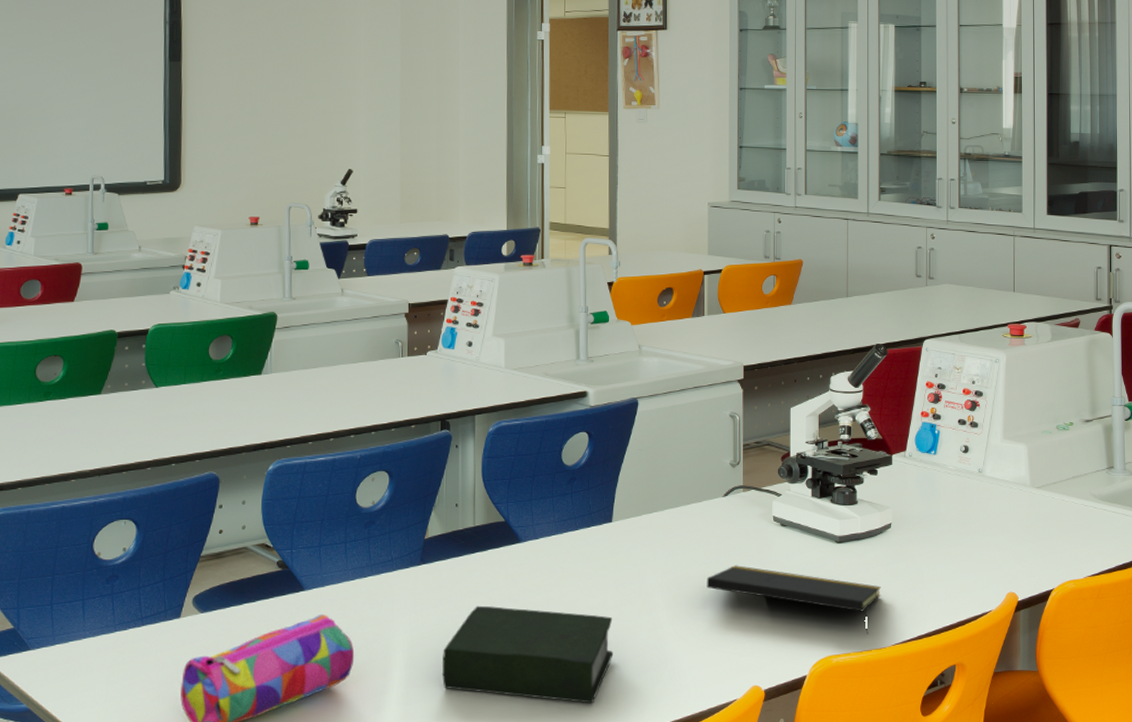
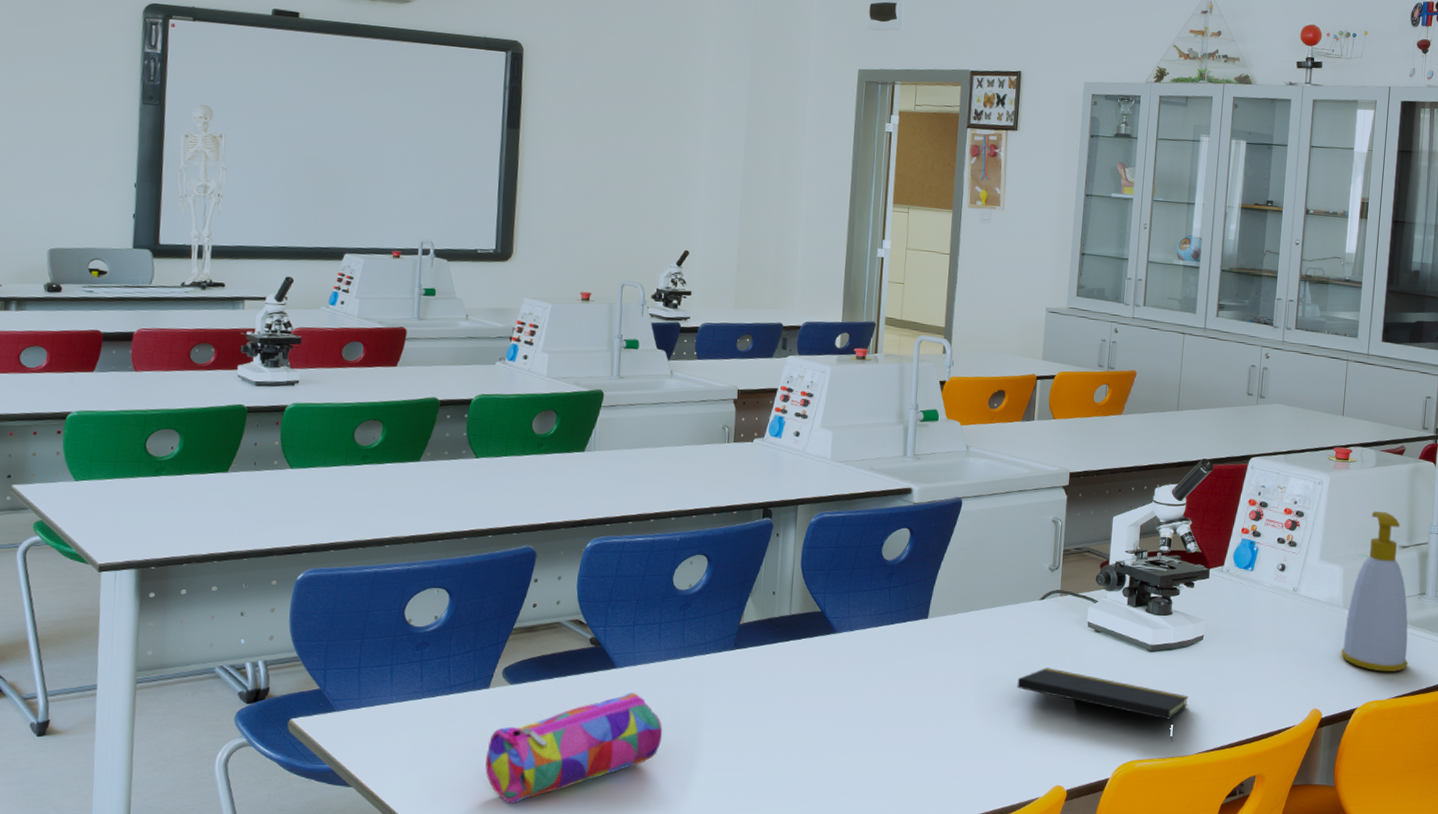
book: present [441,605,614,704] -> none [749,692,922,794]
soap bottle: none [1032,386,1102,550] -> present [1341,510,1408,672]

